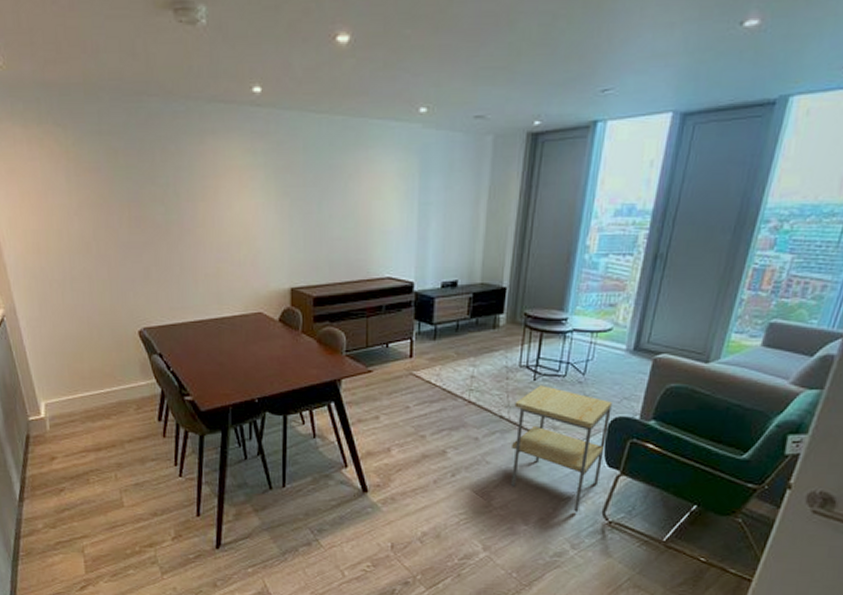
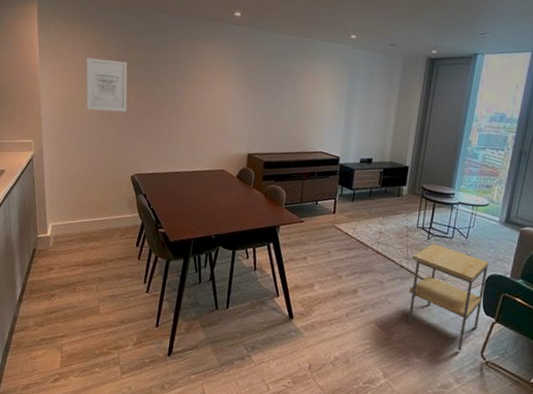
wall art: none [52,172,121,246] -> present [86,58,128,112]

